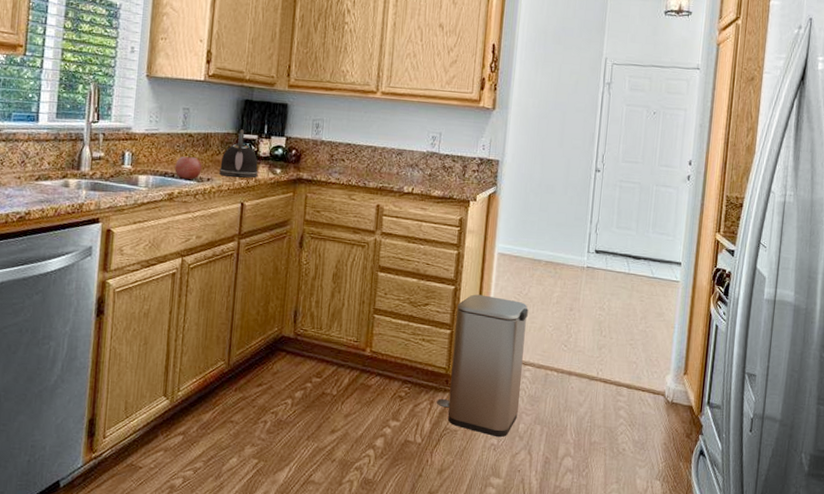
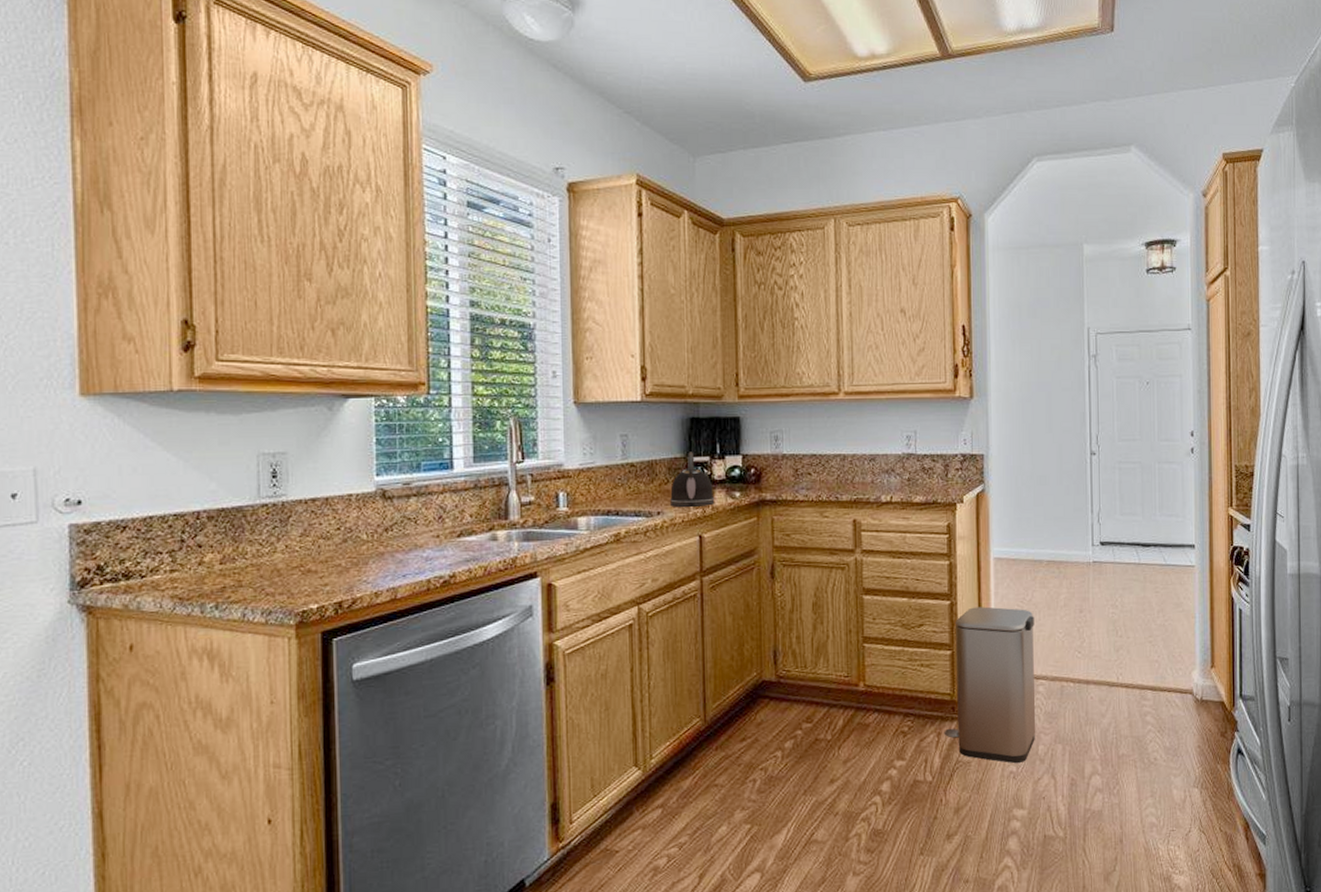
fruit: present [174,154,202,180] -> none [618,486,650,517]

